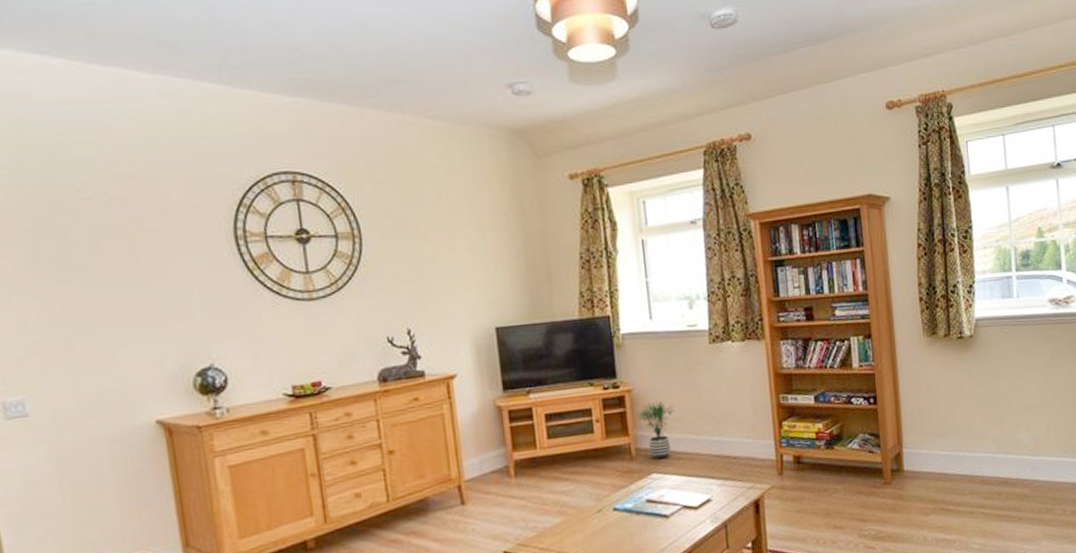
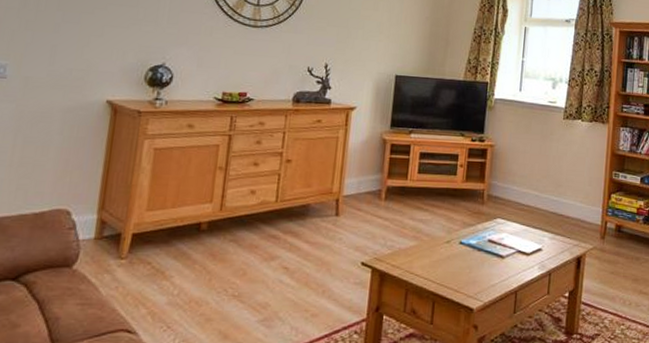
potted plant: present [636,401,675,460] -> none [493,158,526,207]

